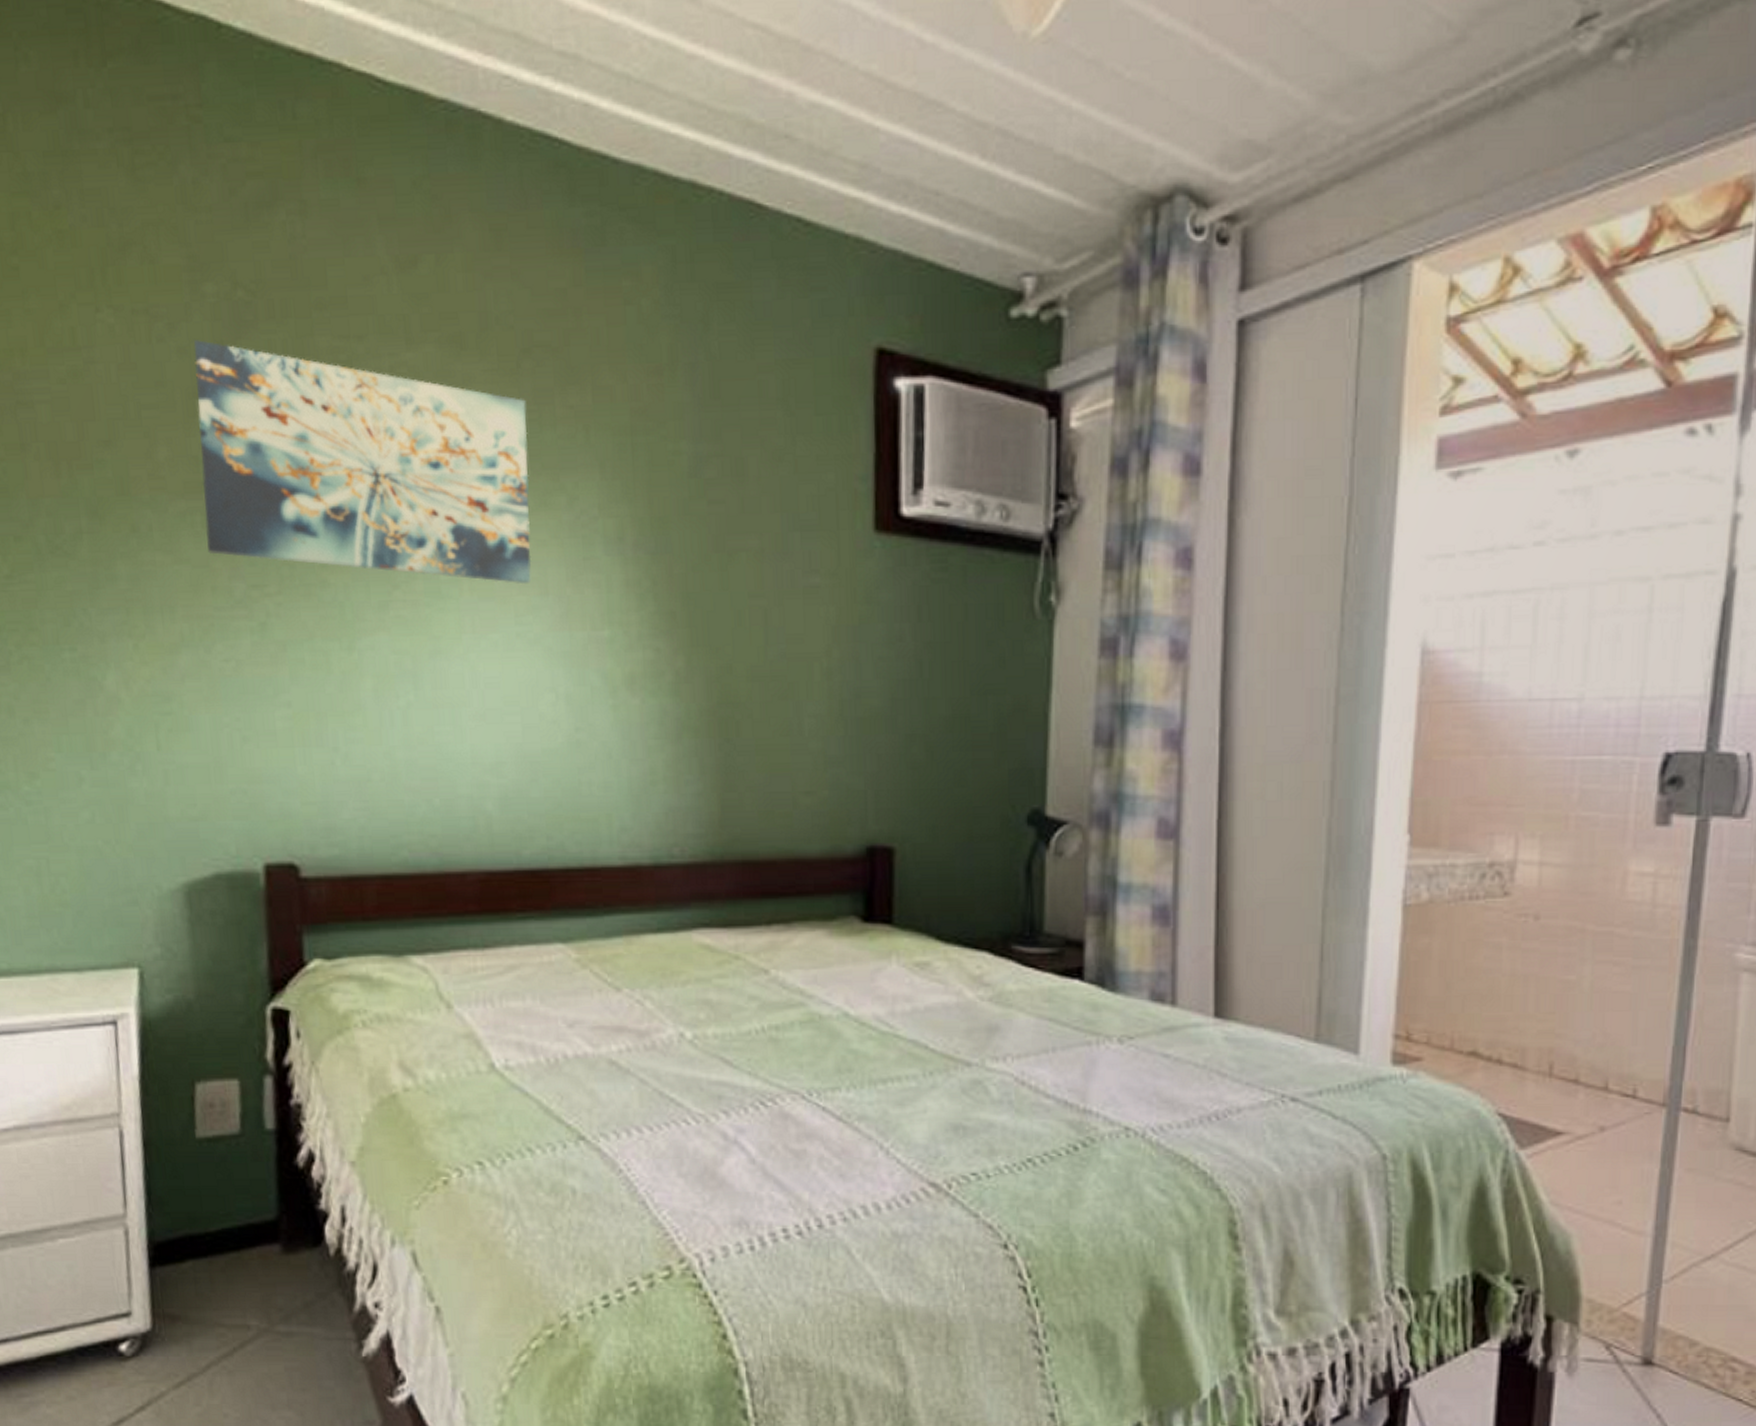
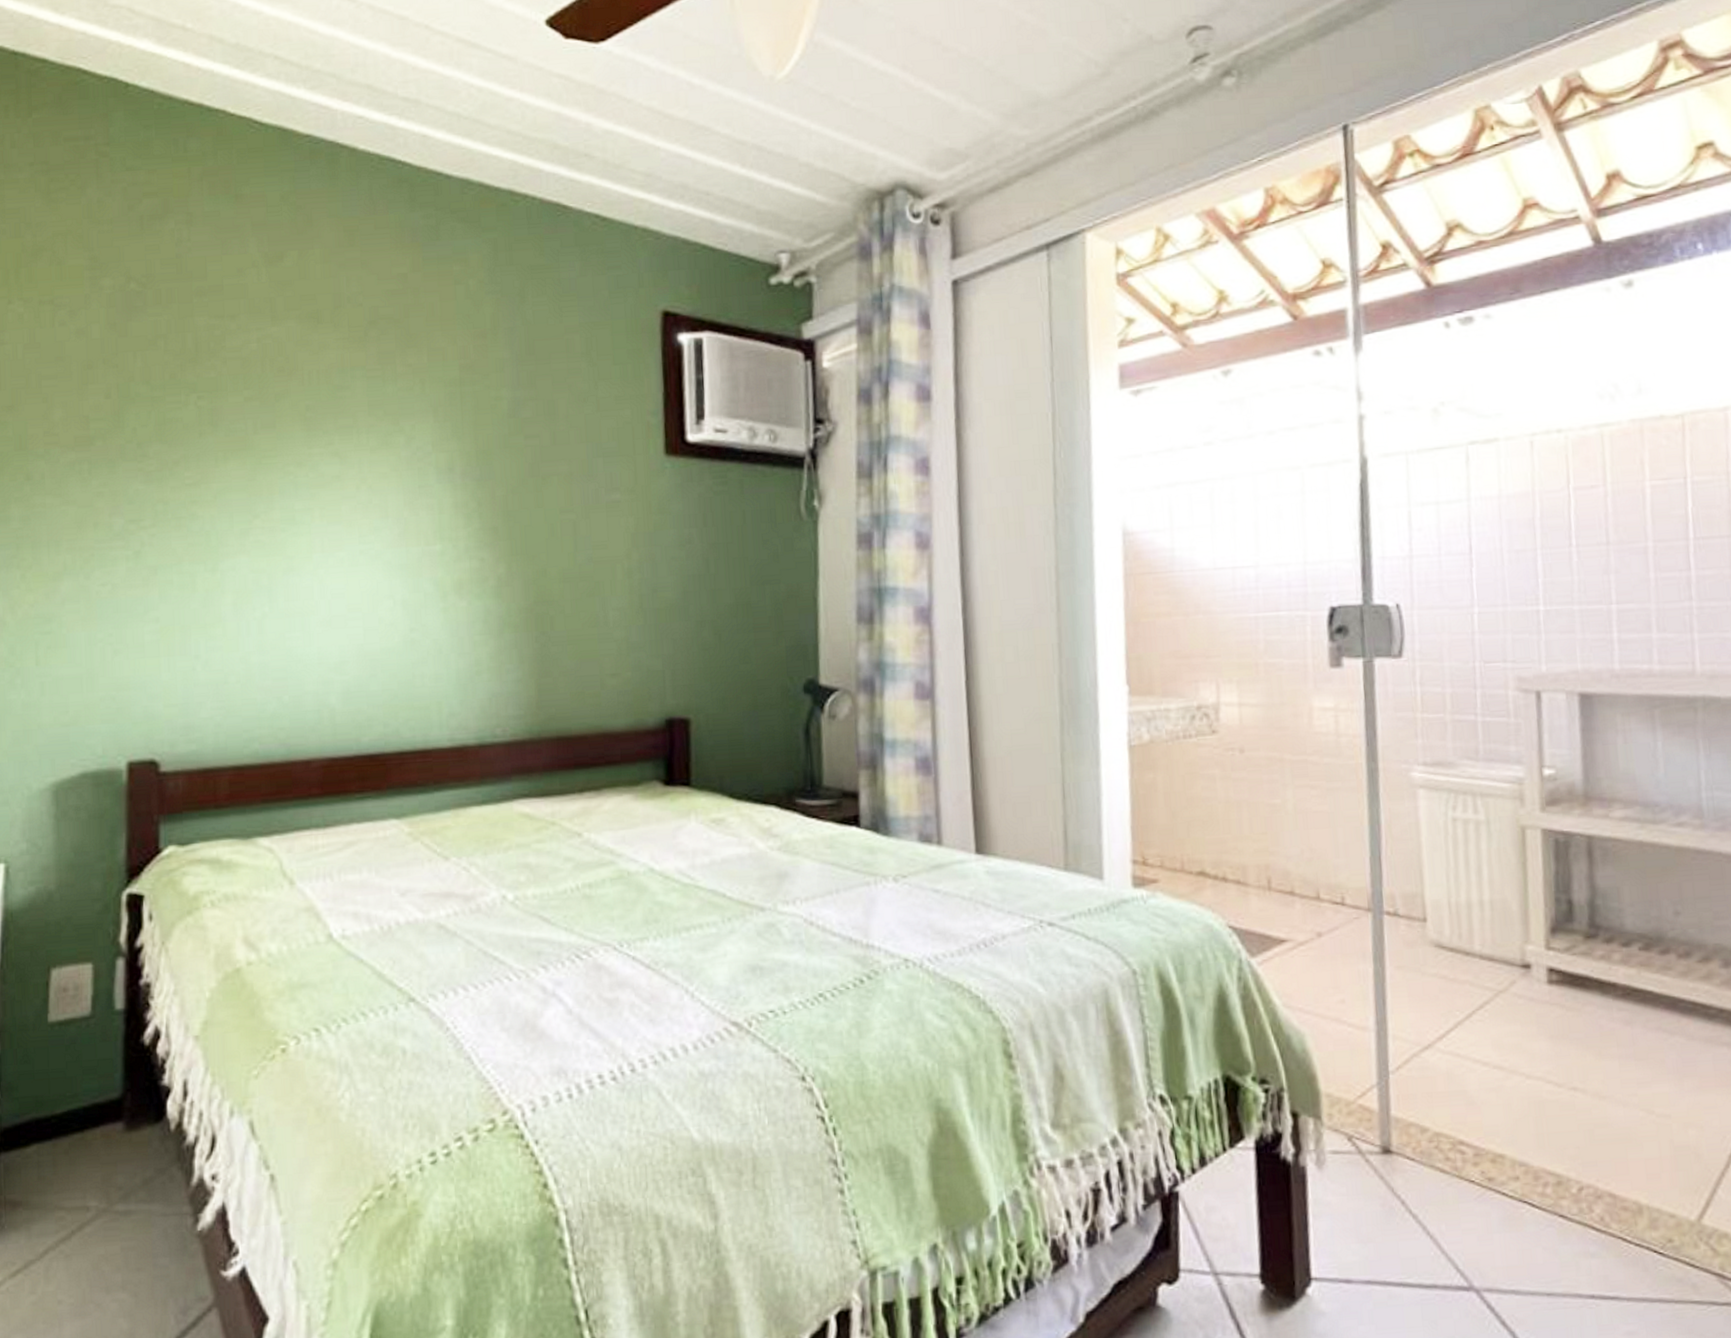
wall art: present [194,340,532,585] -> none [90,323,374,510]

